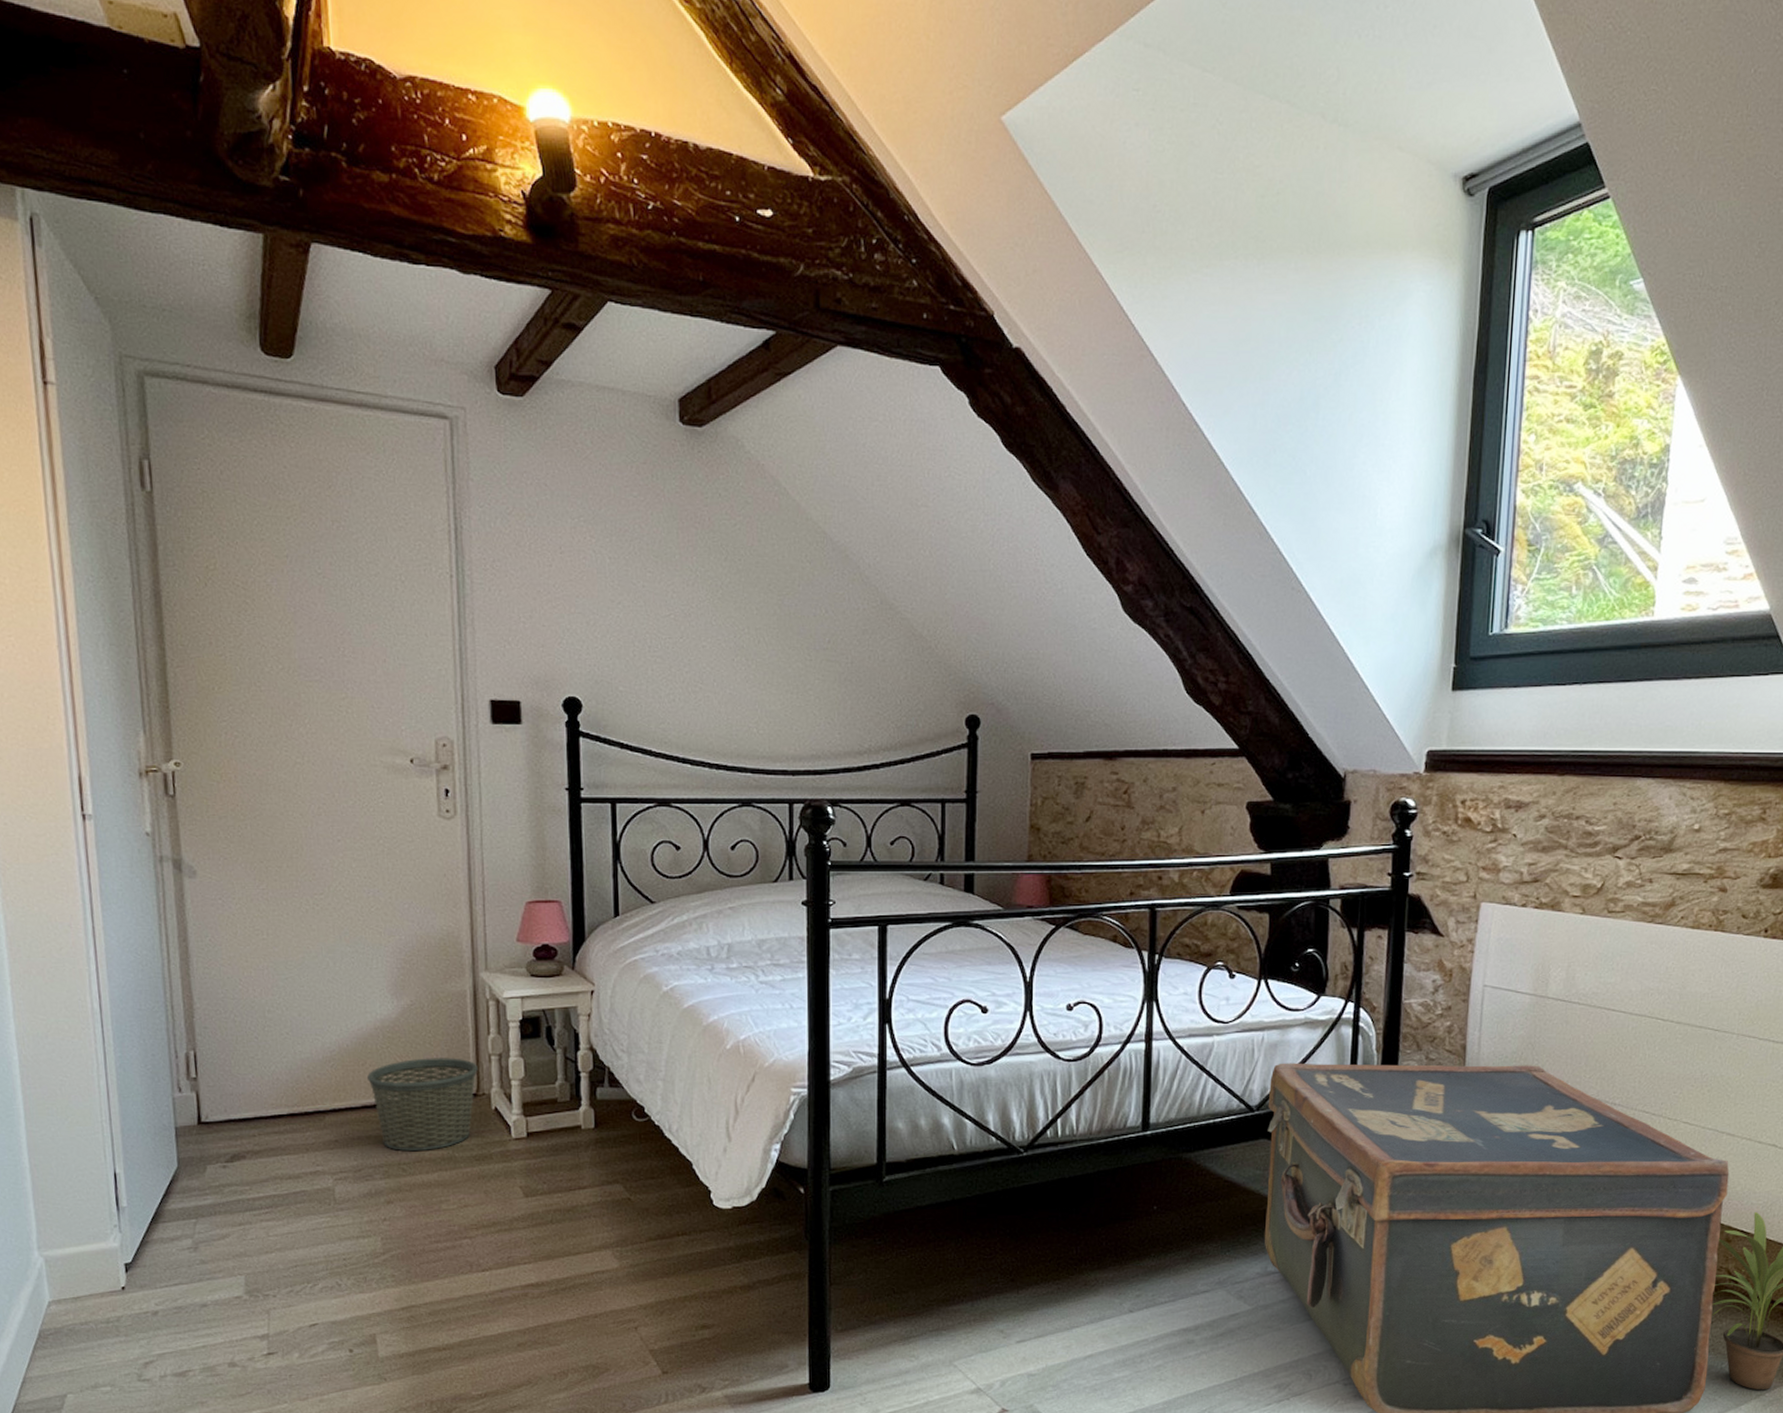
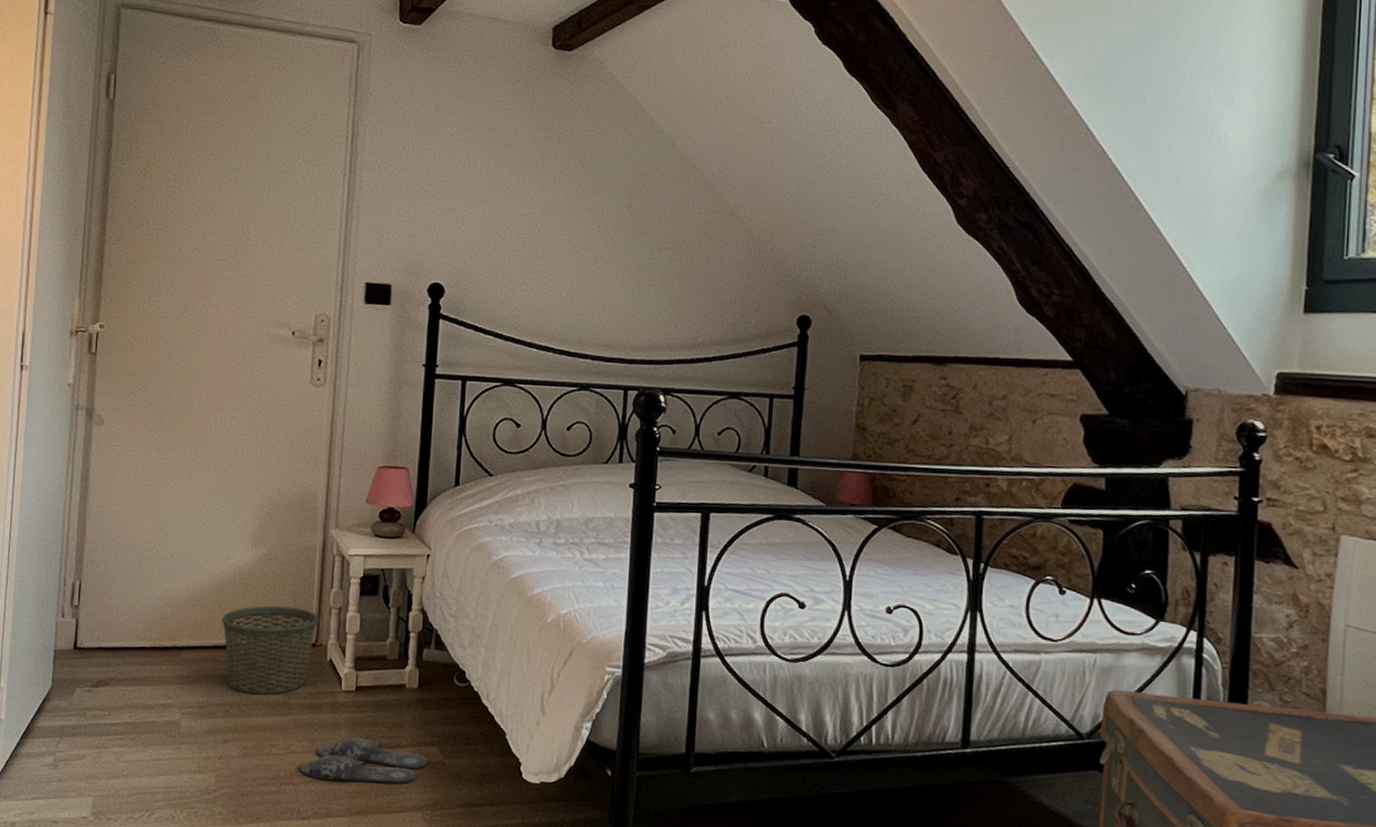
slippers: none [473,1183,614,1230] -> present [299,737,429,784]

